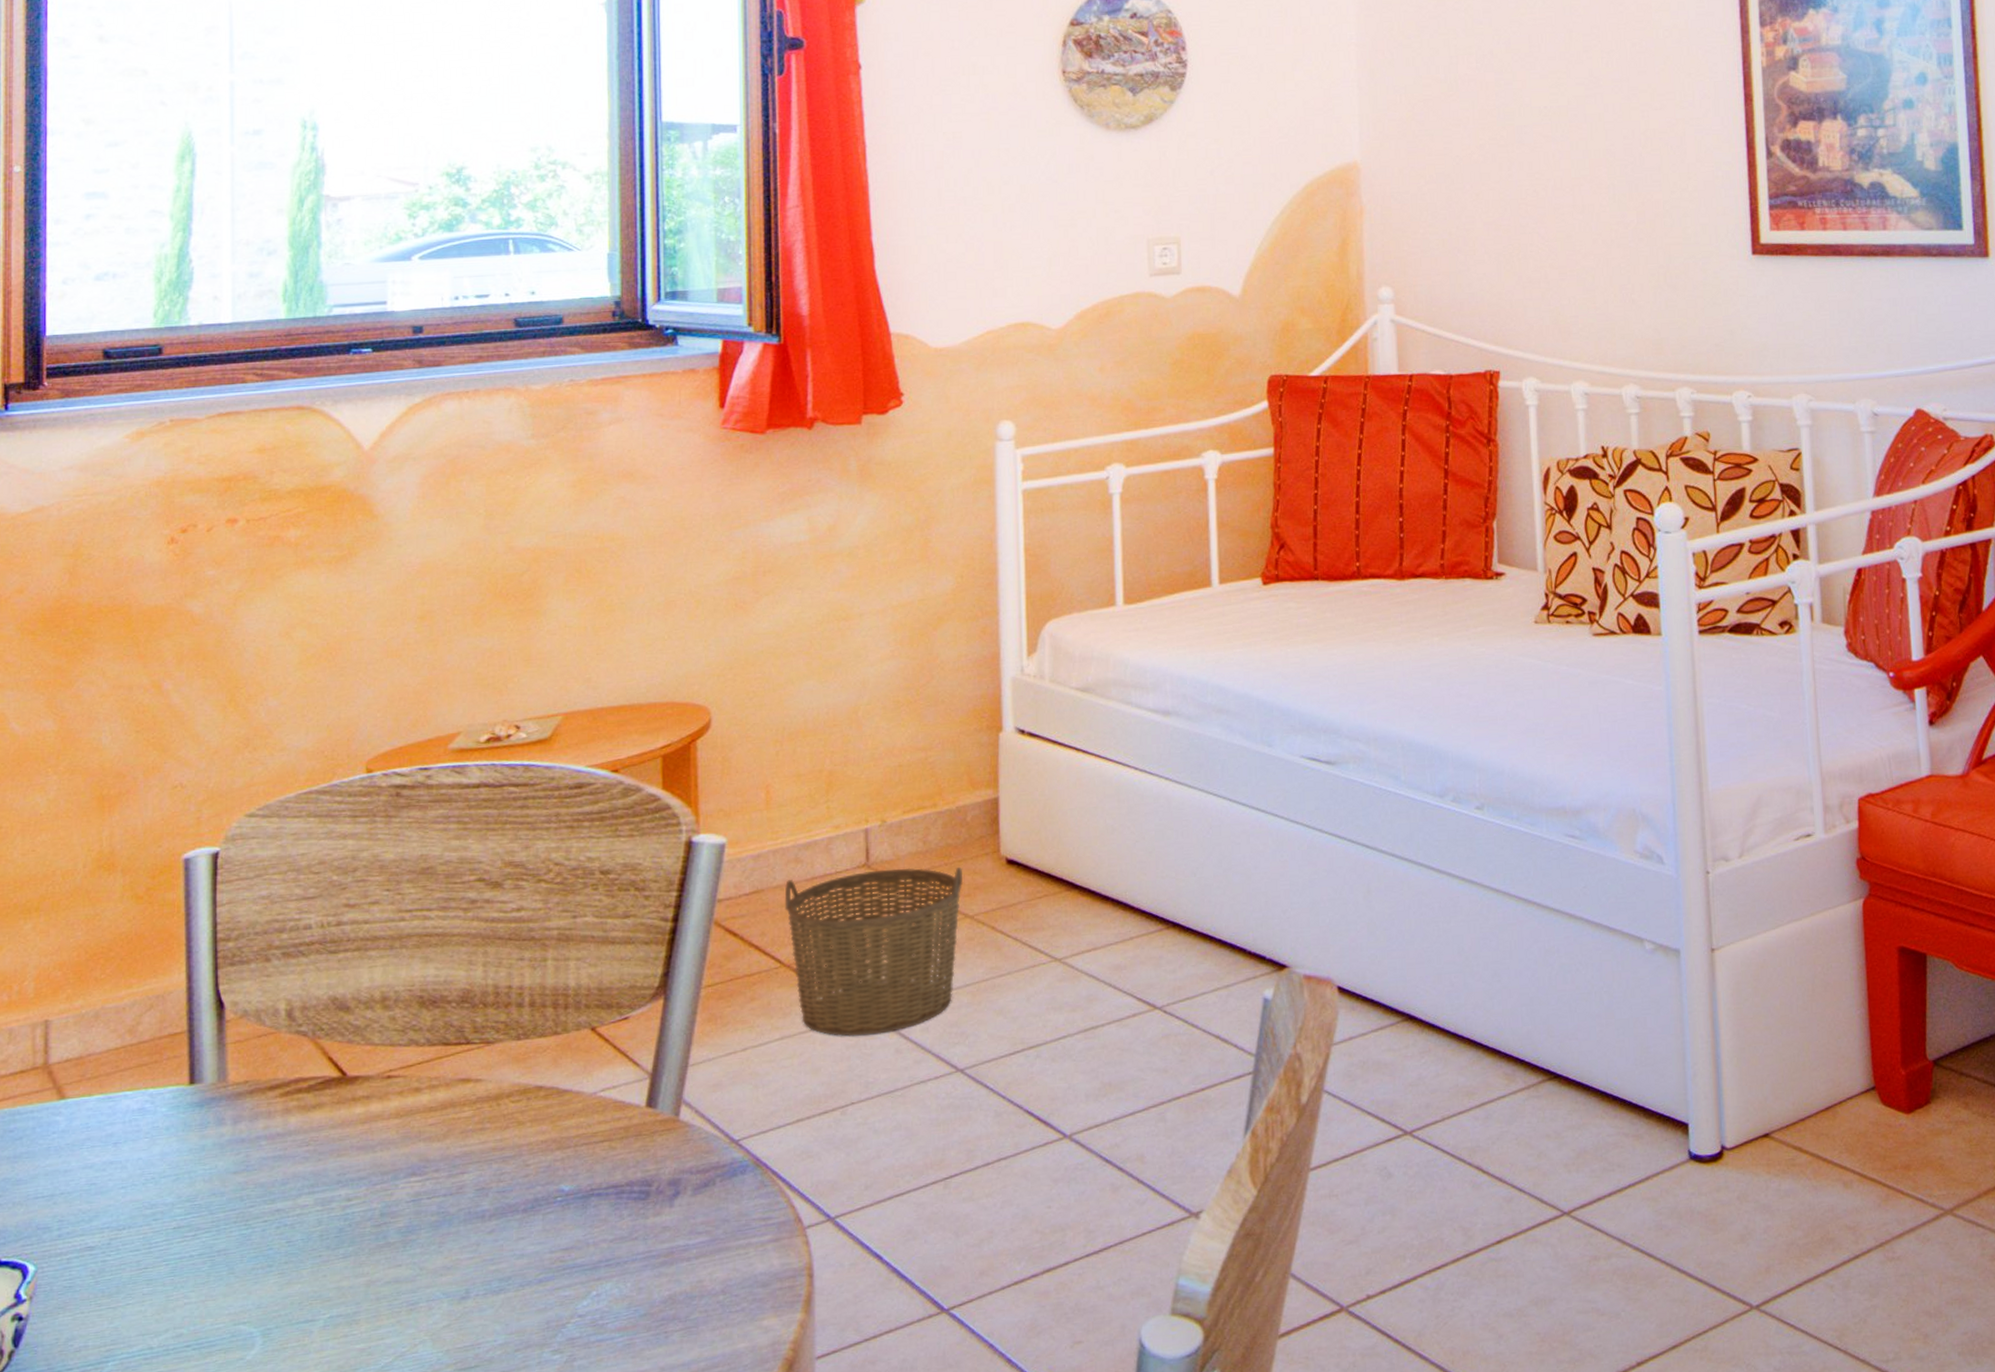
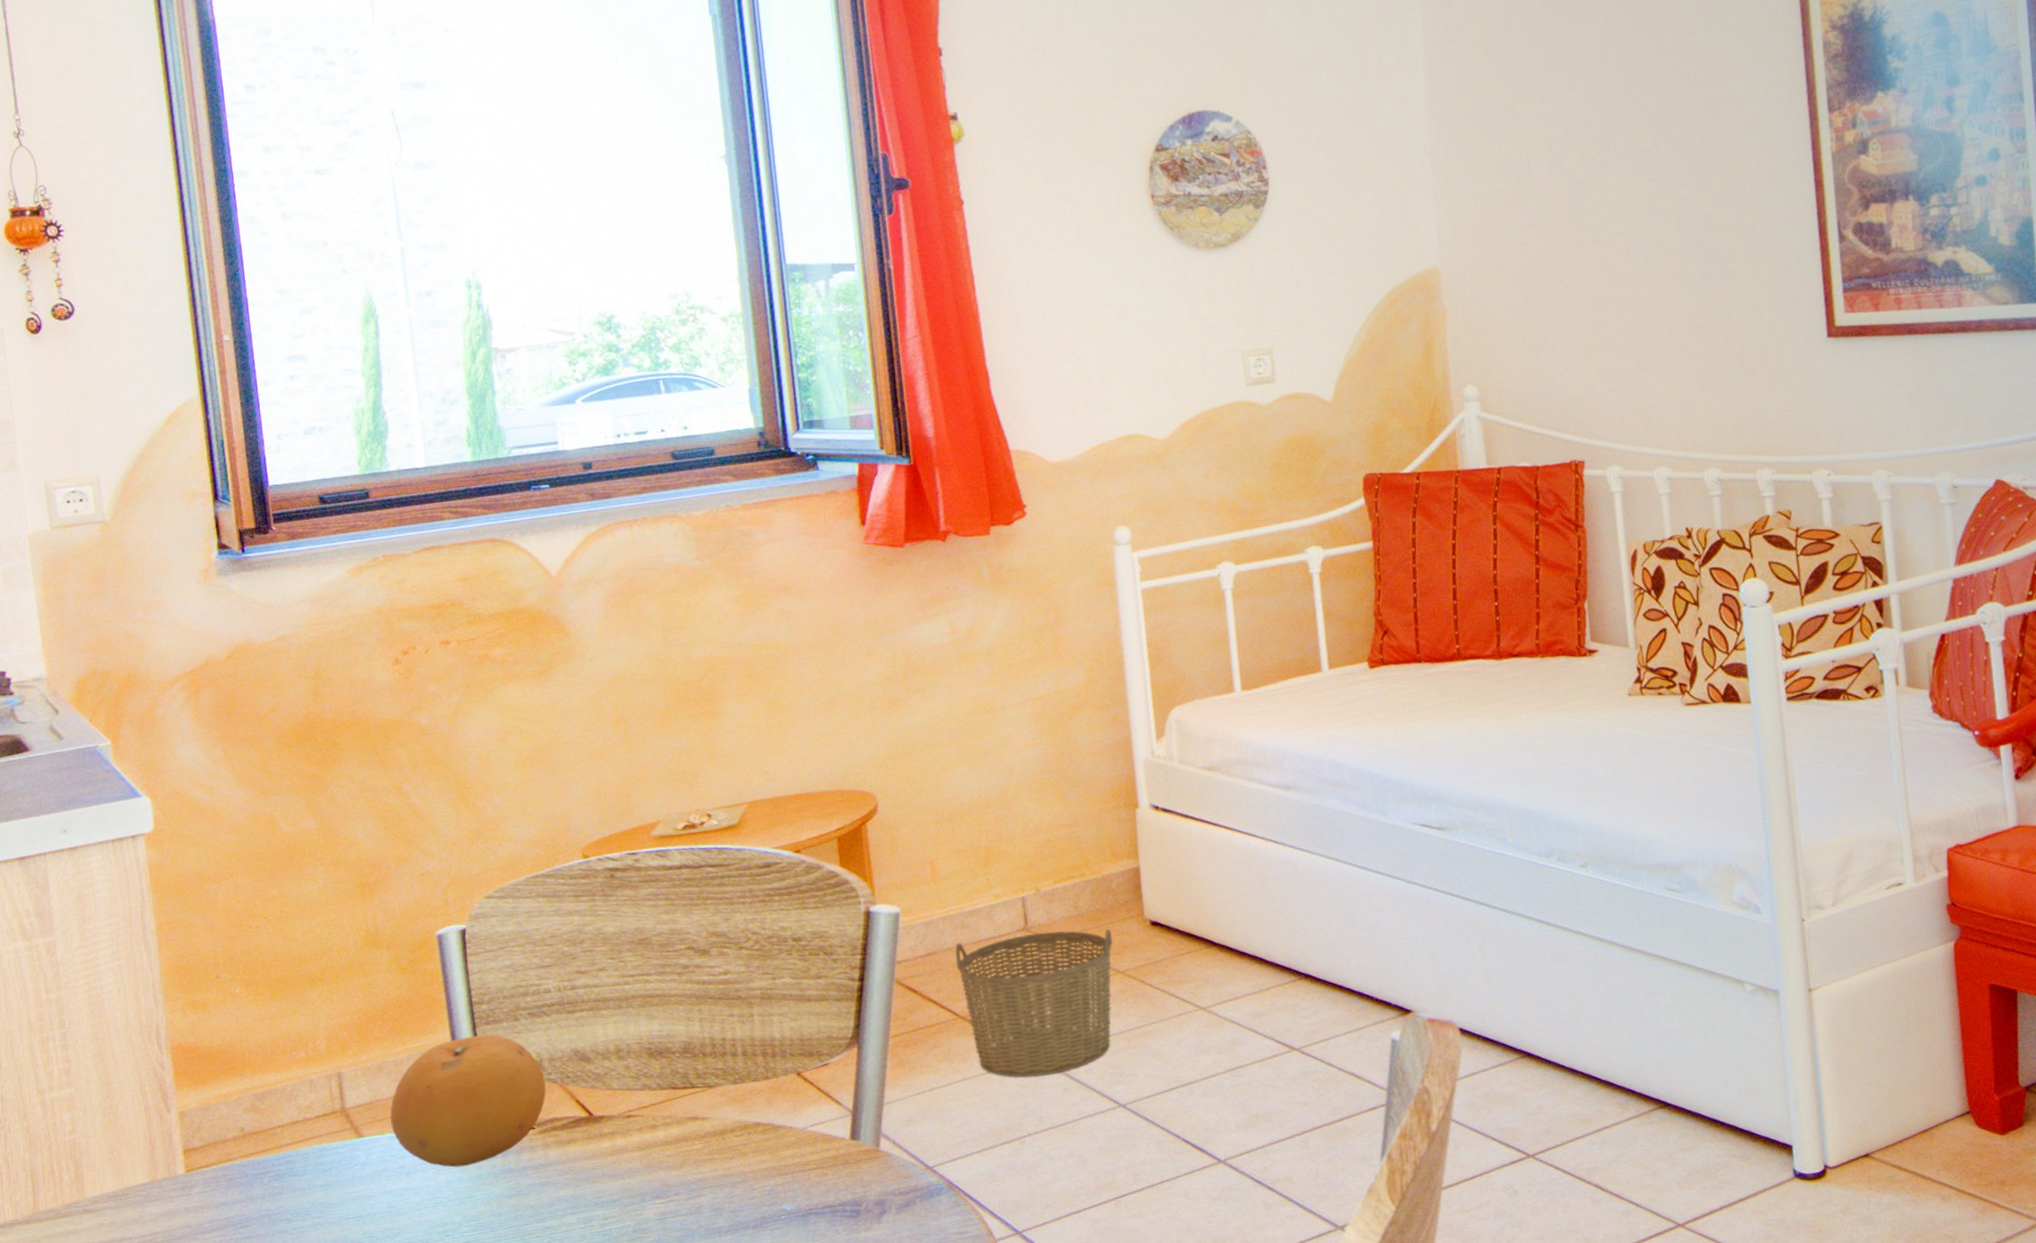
fruit: none [102,977,294,1137] -> present [390,1034,546,1167]

